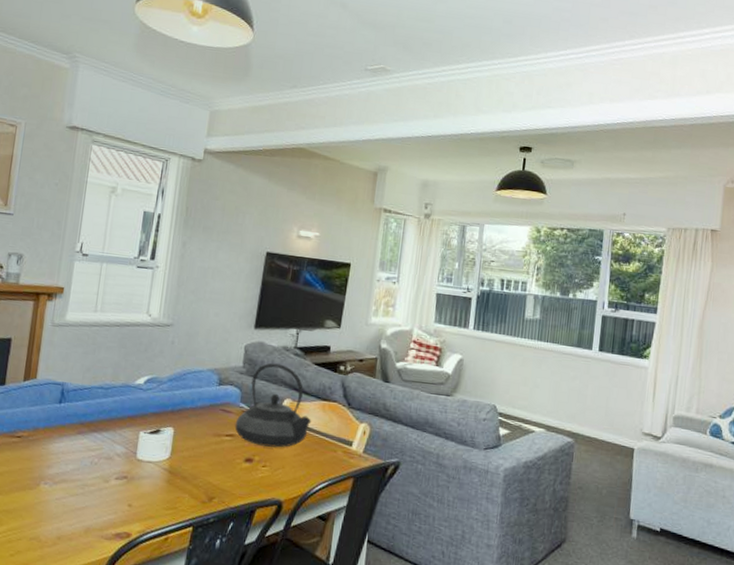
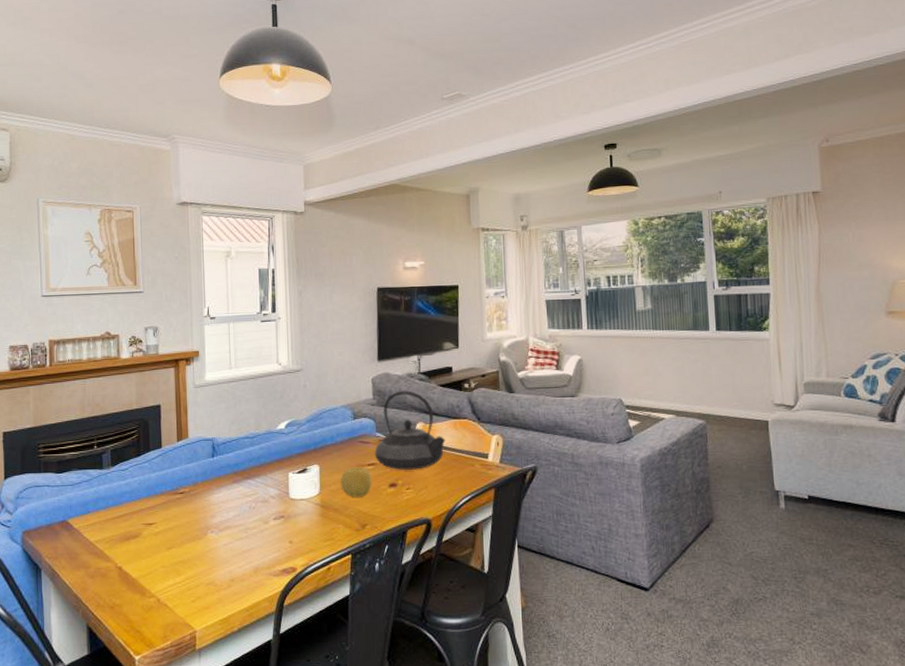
fruit: none [193,434,228,468] -> present [340,466,372,497]

